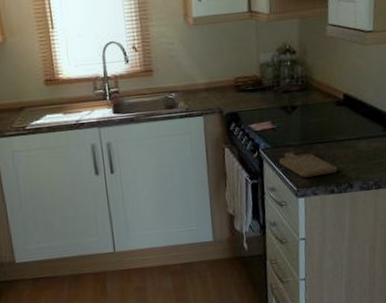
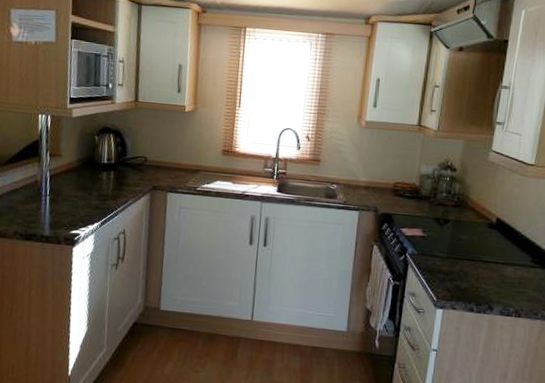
chopping board: present [279,152,338,178] -> none [424,262,480,292]

